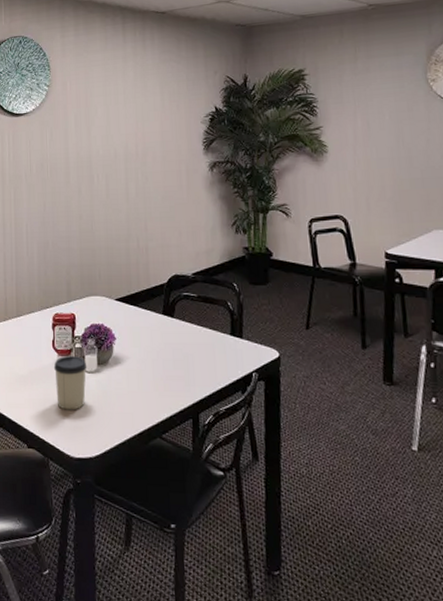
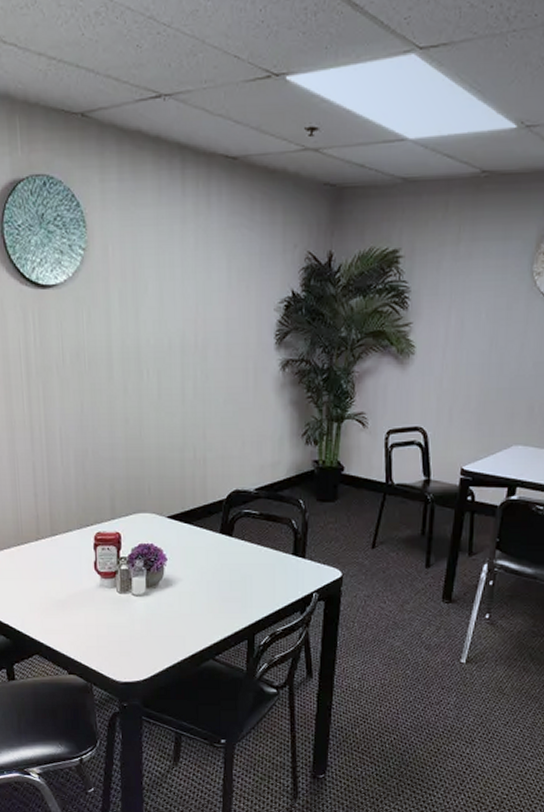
cup: present [53,356,87,410] -> none [96,579,135,635]

